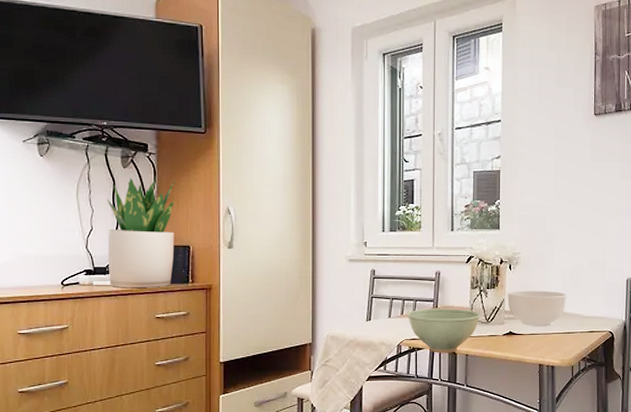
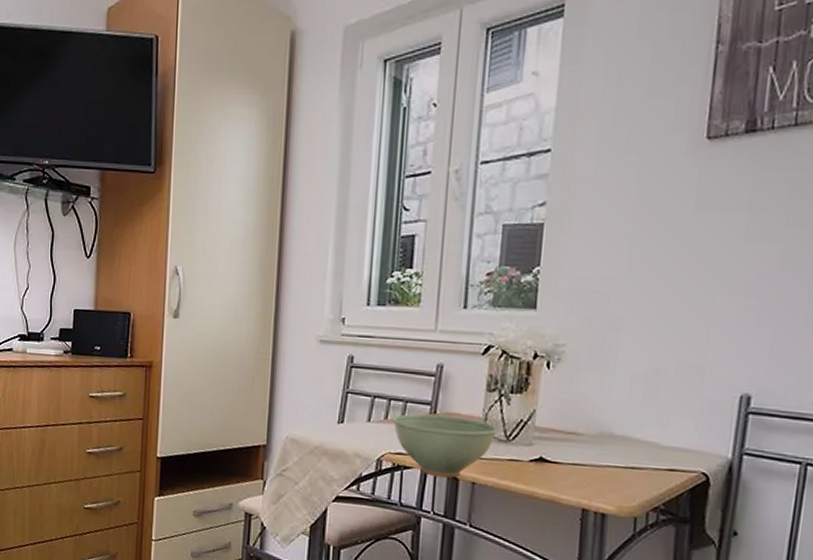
planter: present [106,176,176,289] -> none [42,226,119,362]
bowl: present [506,290,567,326] -> none [539,399,636,455]

